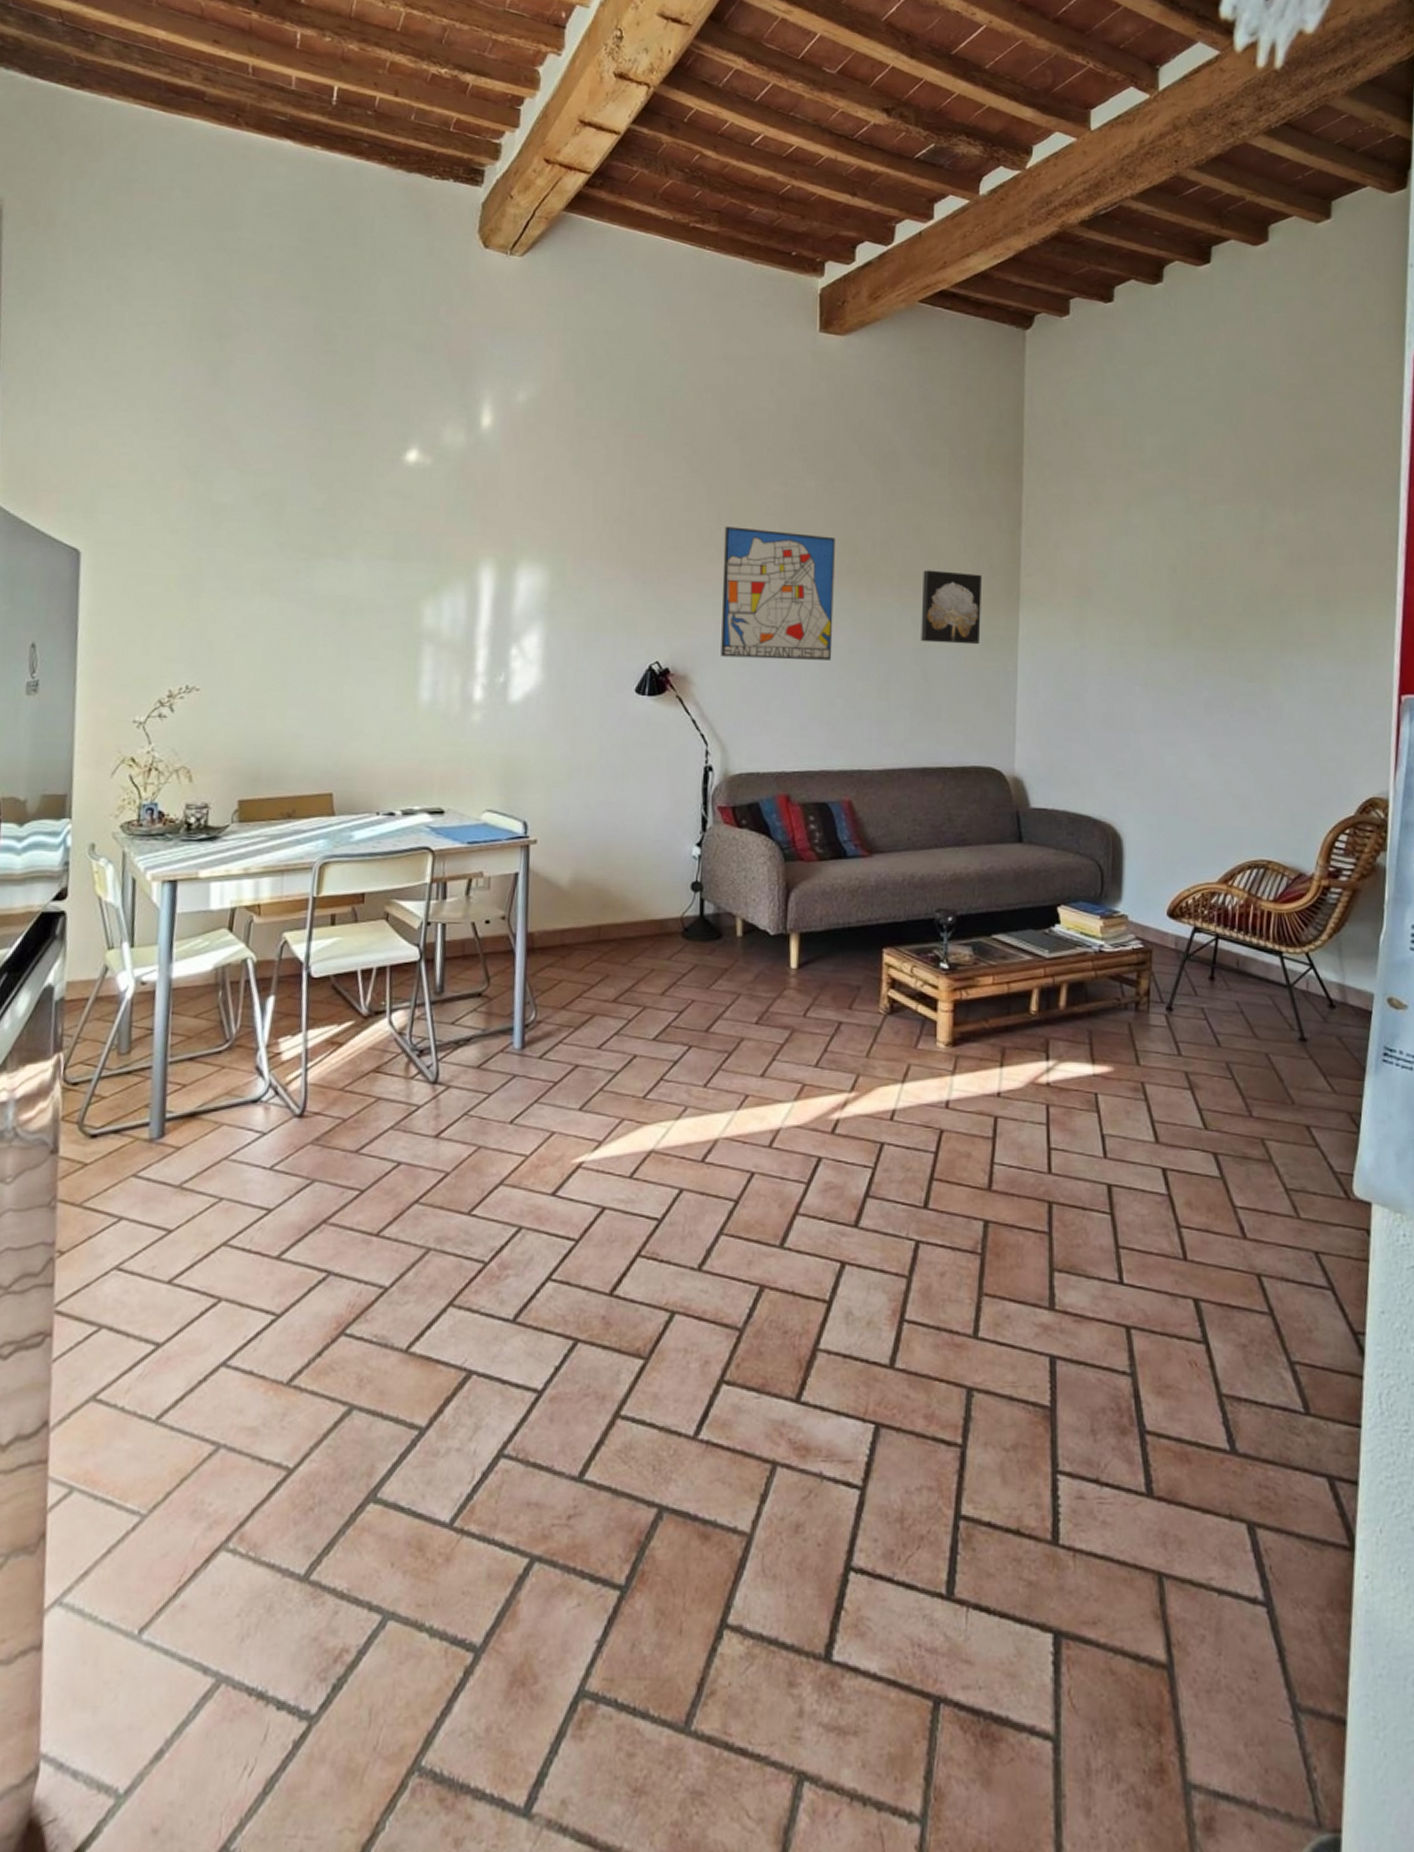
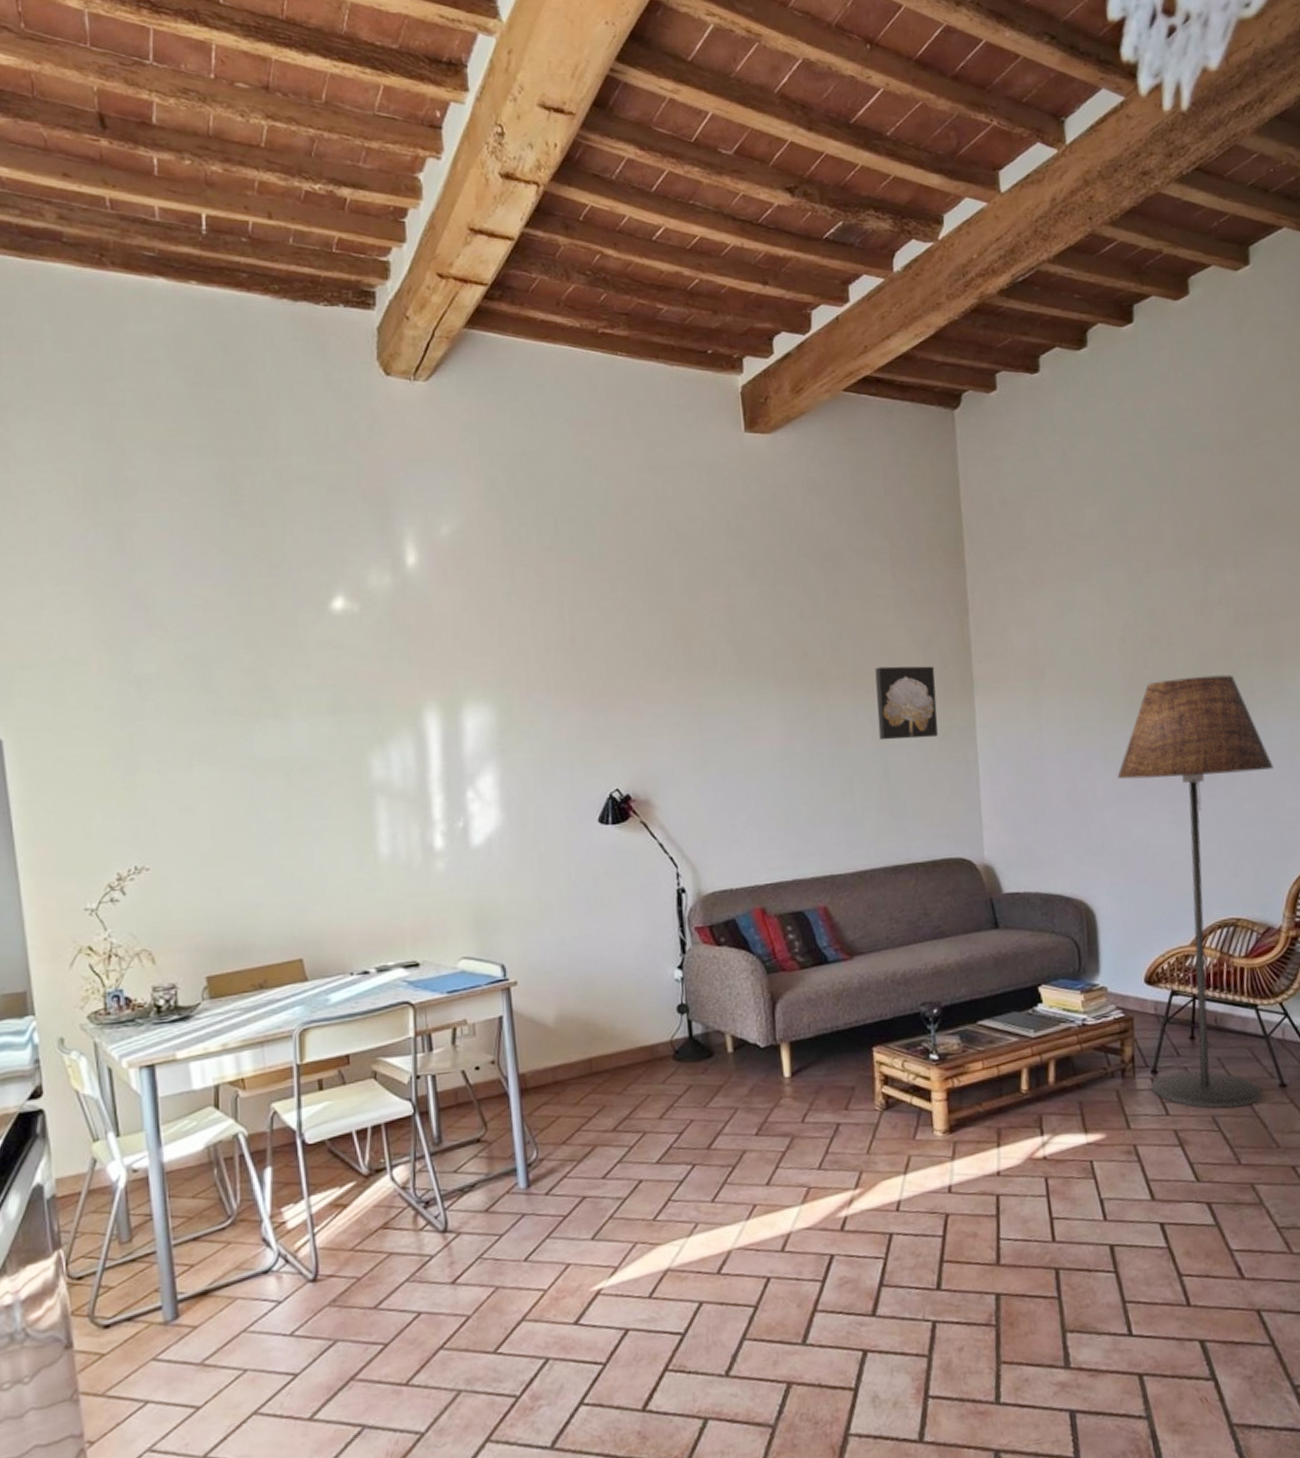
wall art: present [721,526,835,661] -> none [670,643,793,777]
floor lamp: none [1157,612,1318,1058] -> present [1117,675,1273,1110]

